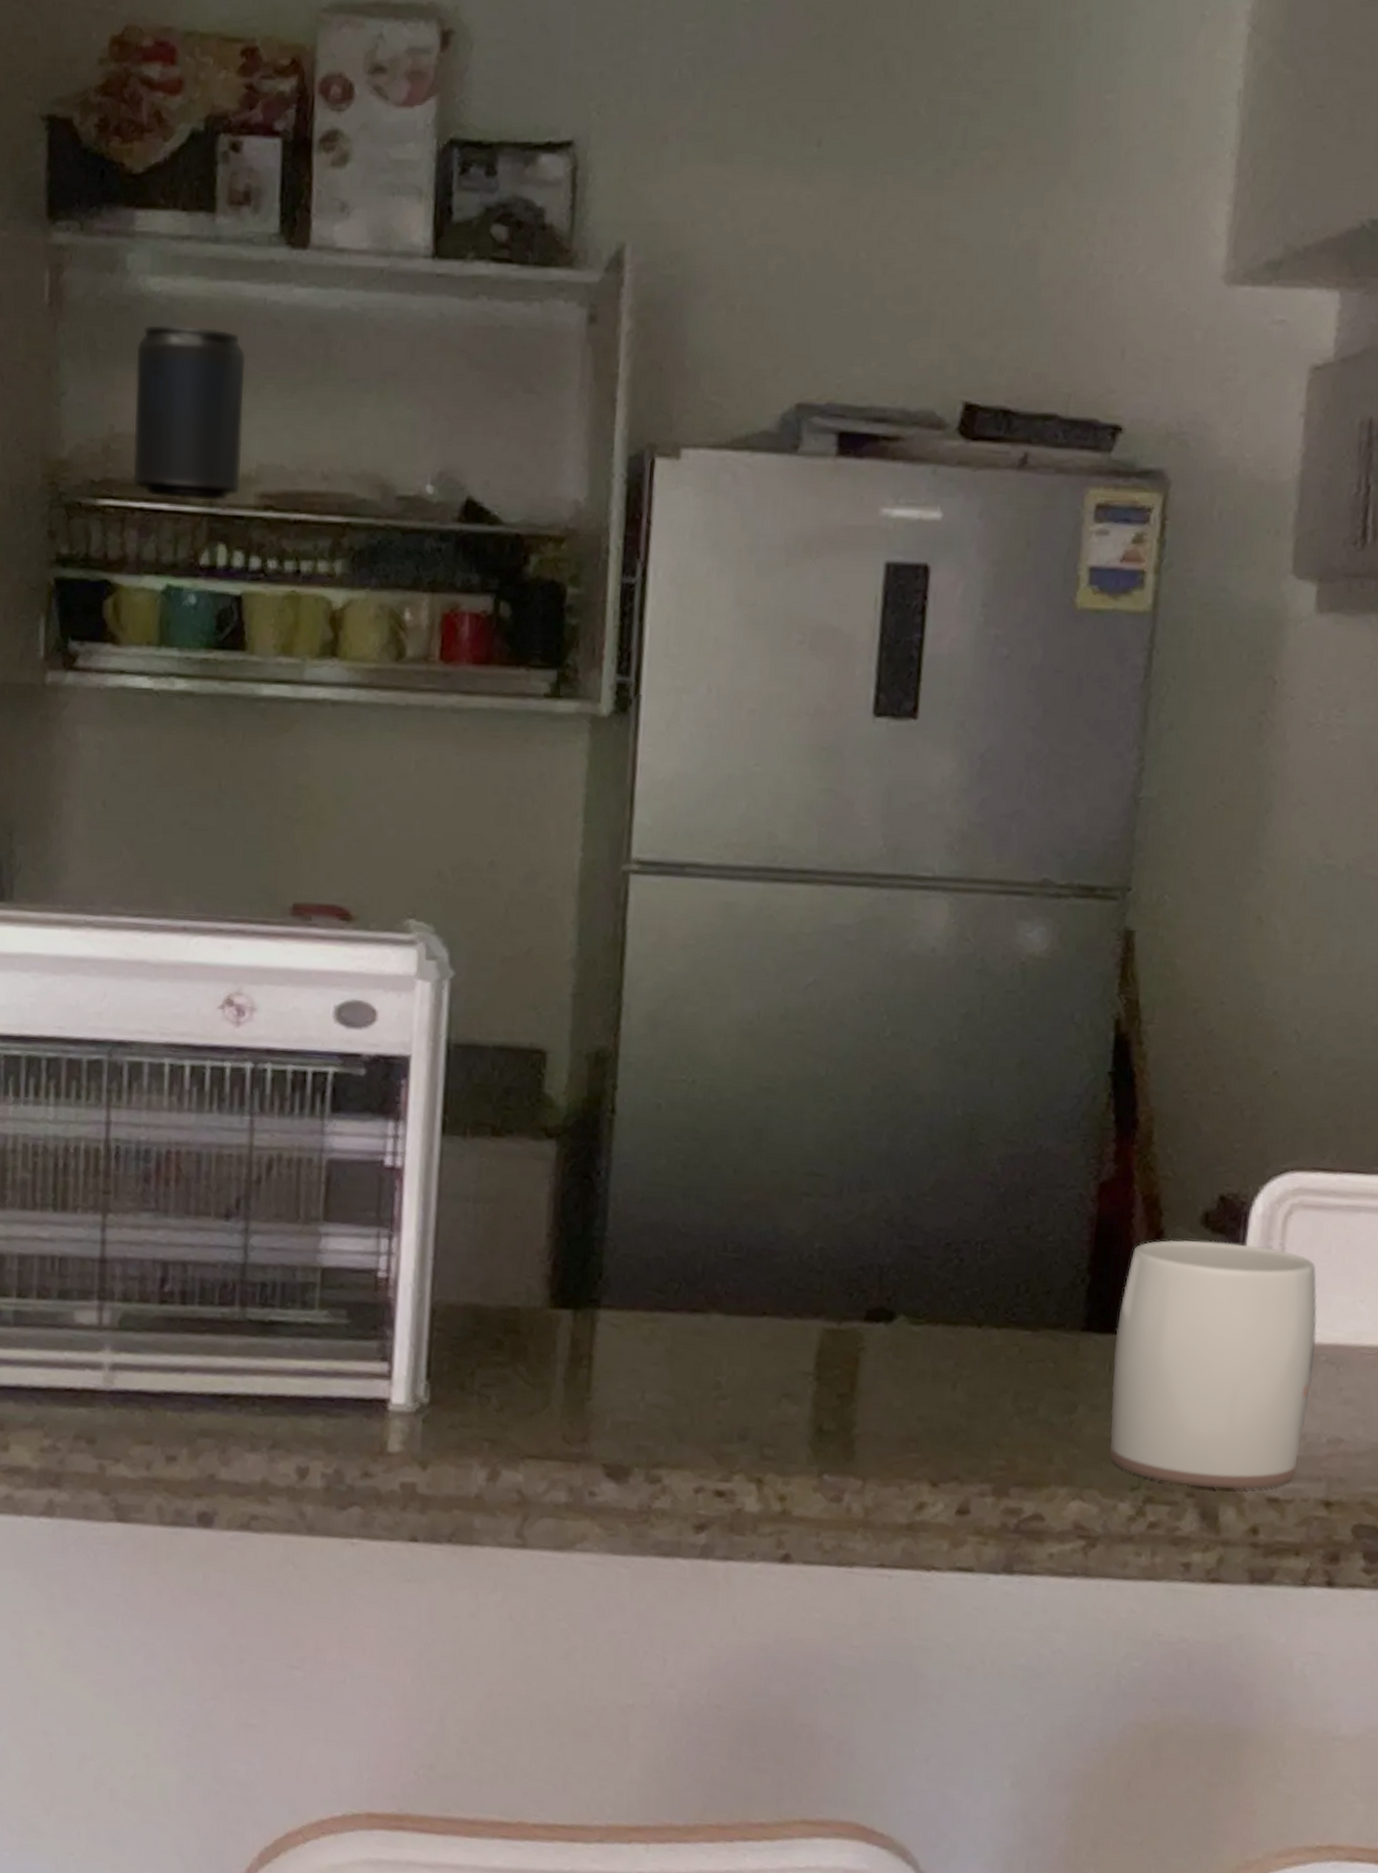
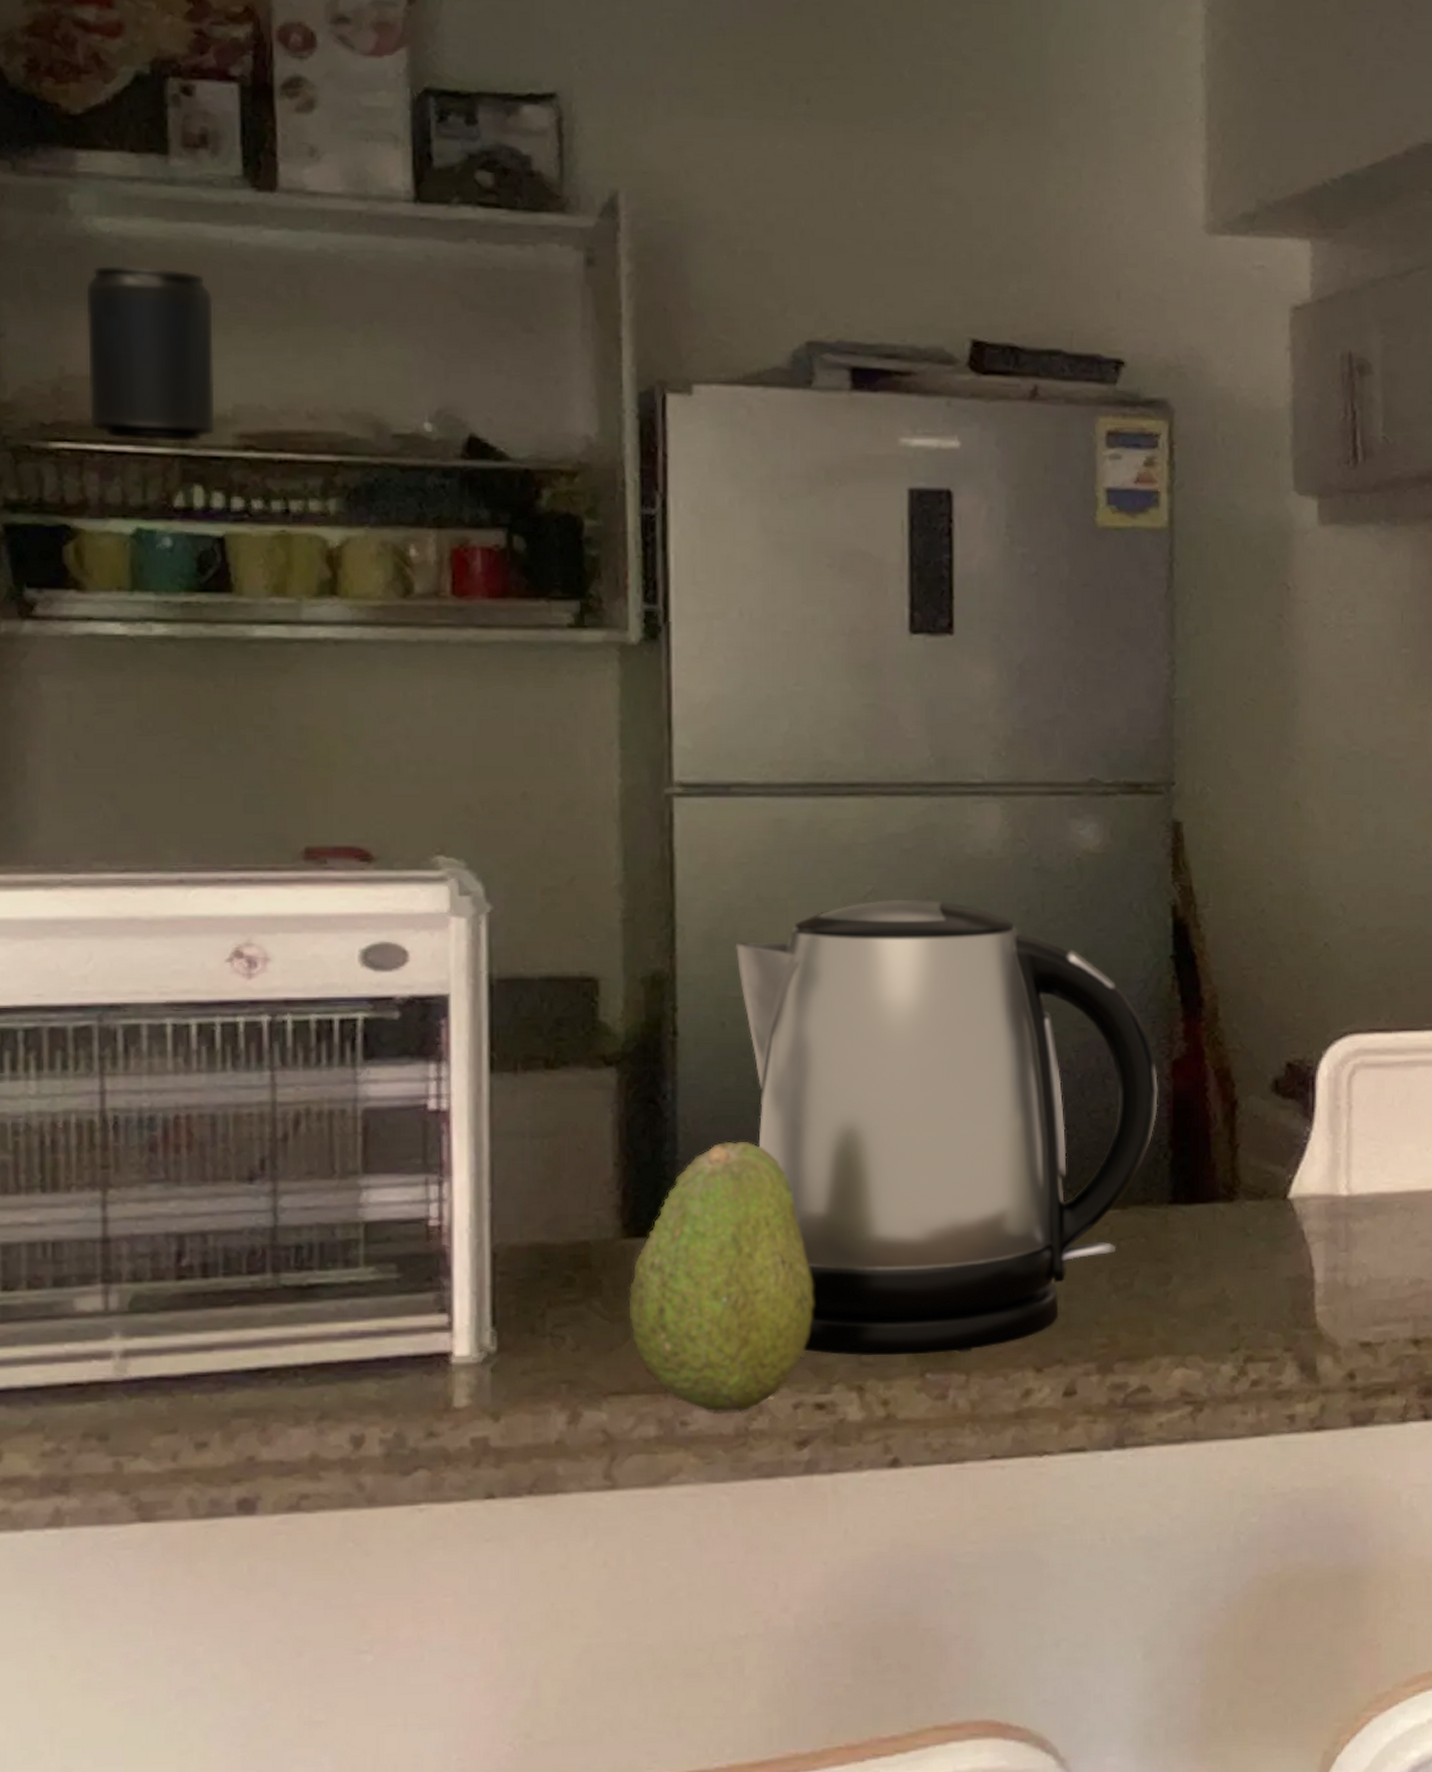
fruit: none [550,1223,724,1490] -> present [628,1141,814,1412]
kettle: none [676,992,1083,1459] -> present [735,899,1158,1356]
mug: present [1110,1239,1318,1490] -> none [1201,1106,1390,1341]

